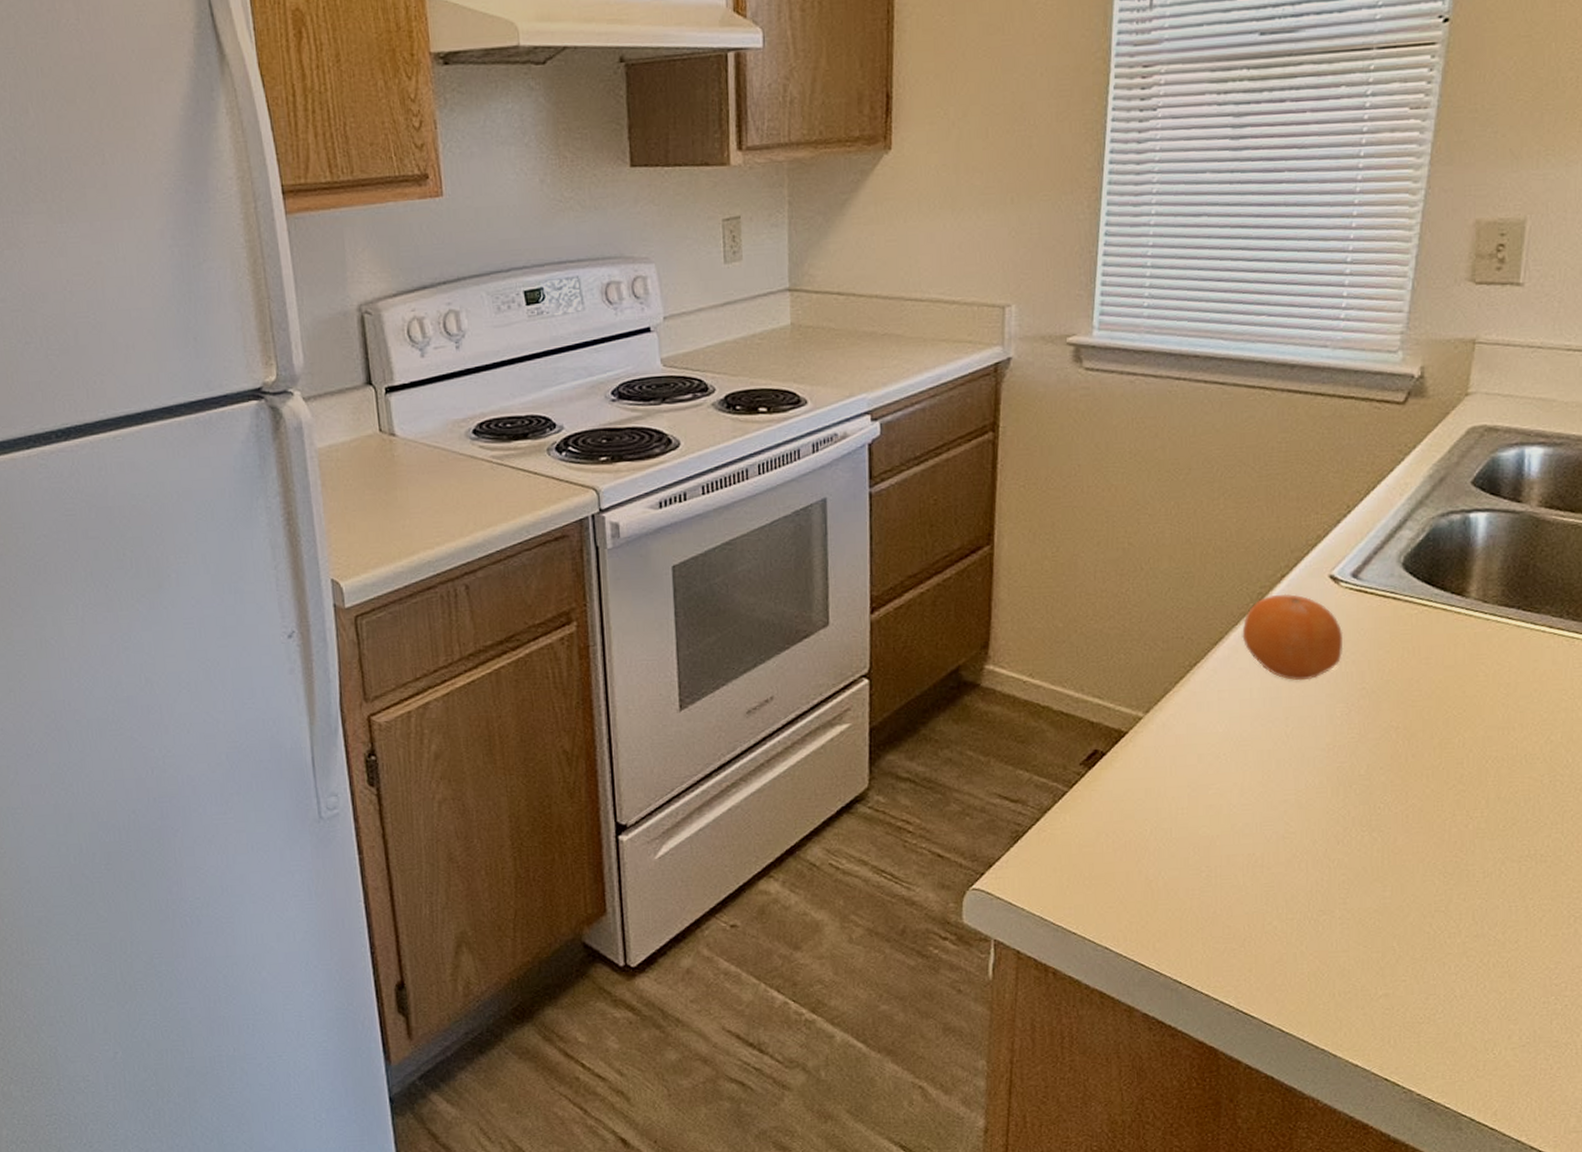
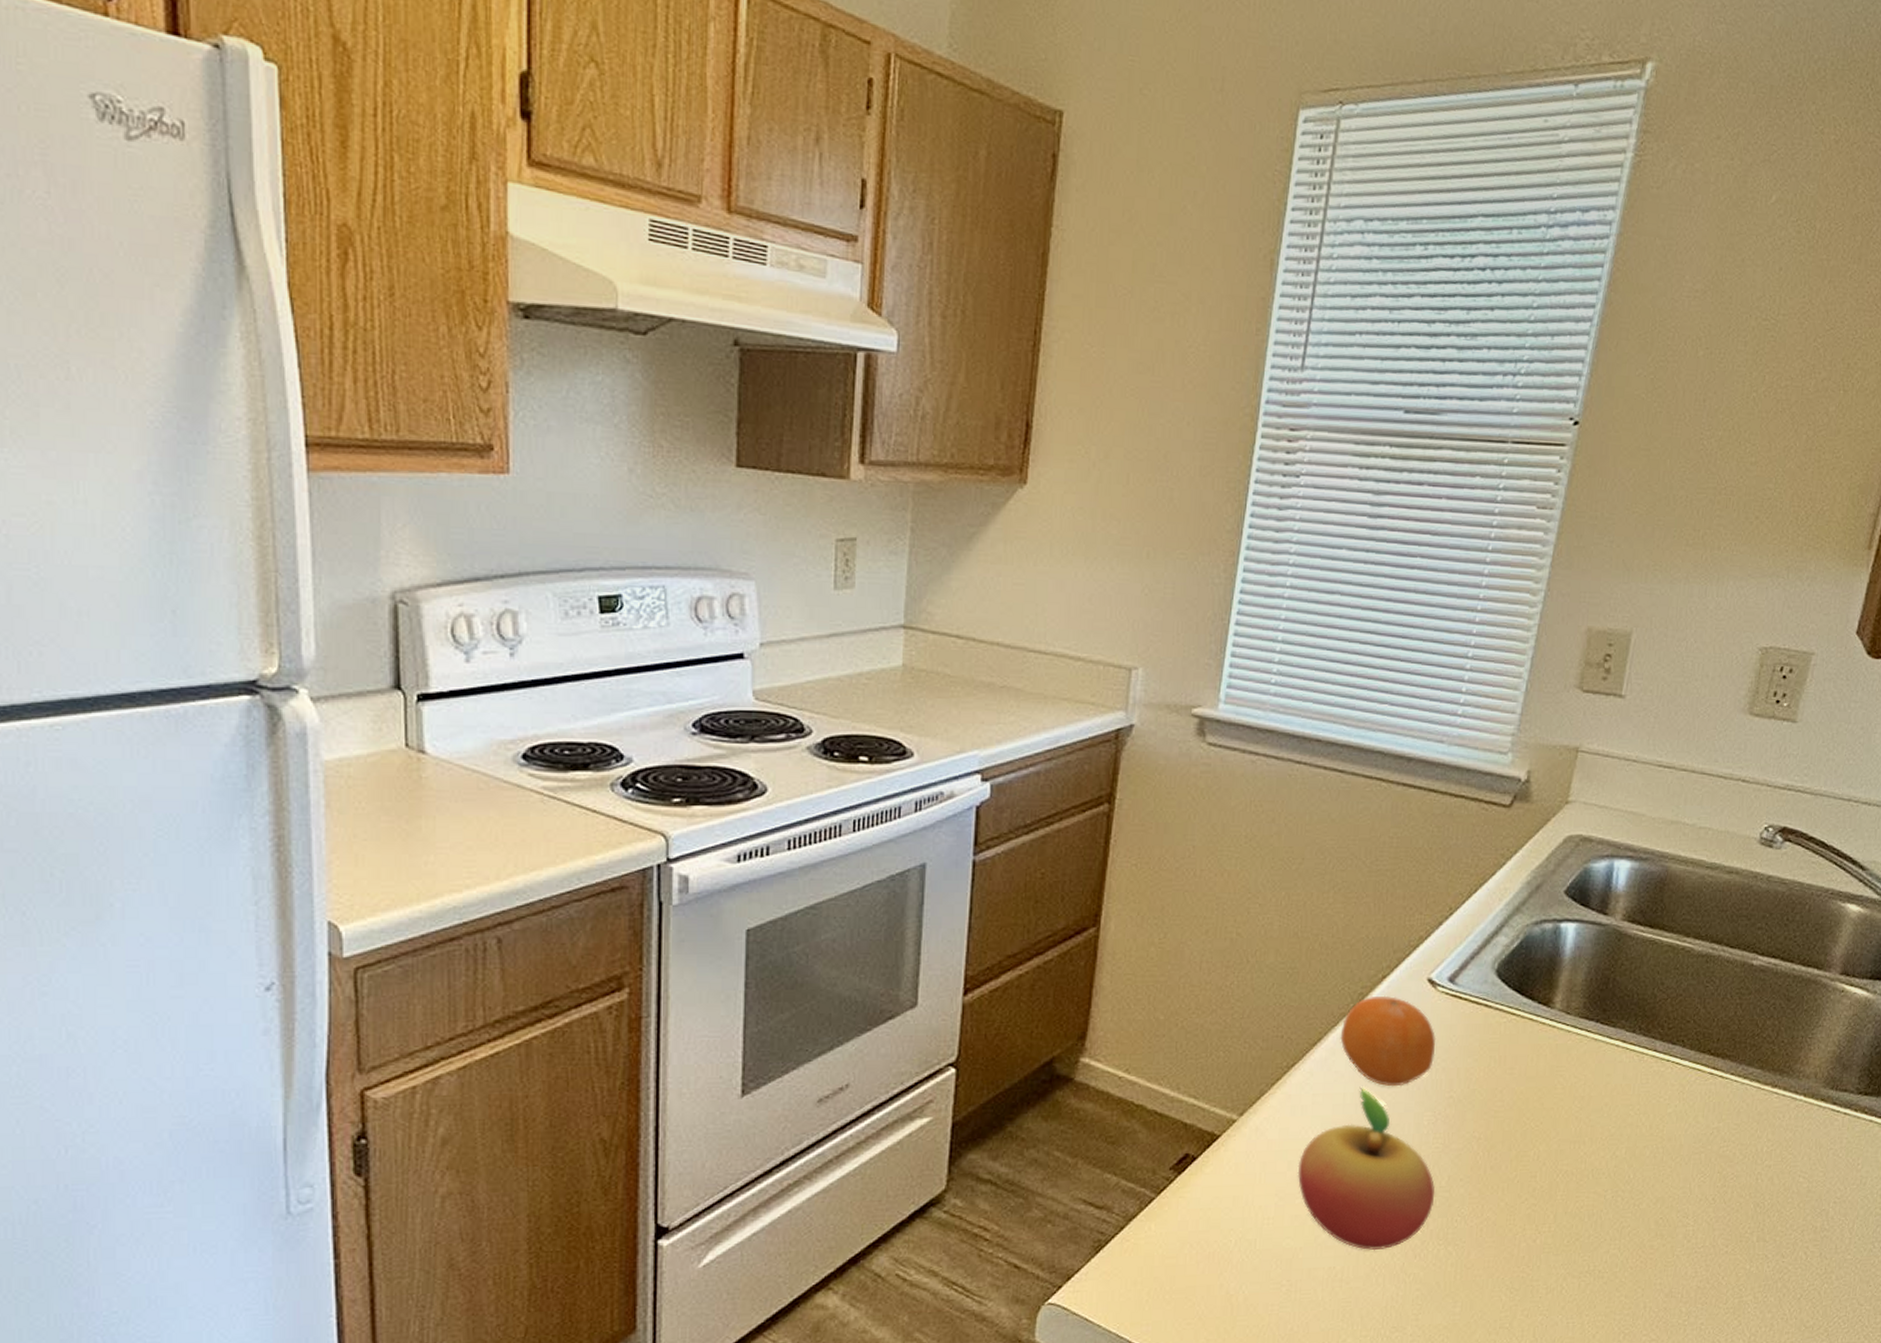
fruit: none [1208,683,1354,838] -> present [1297,1088,1435,1251]

